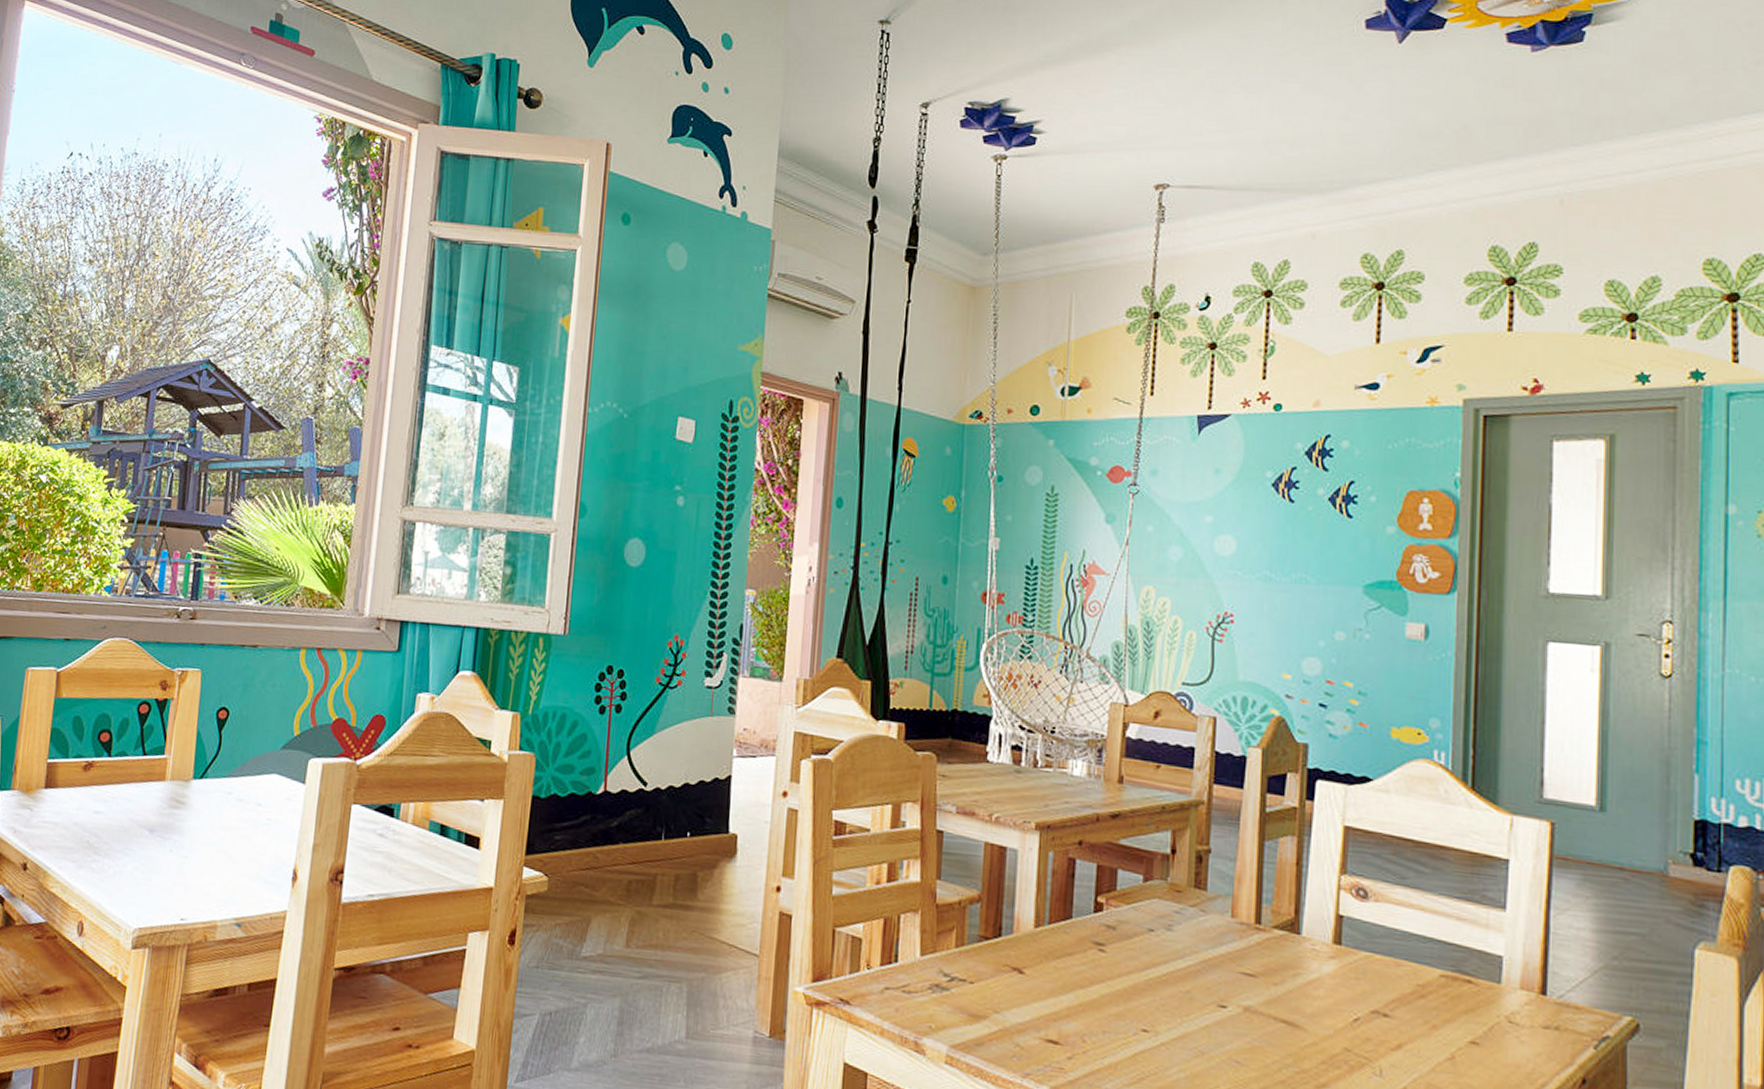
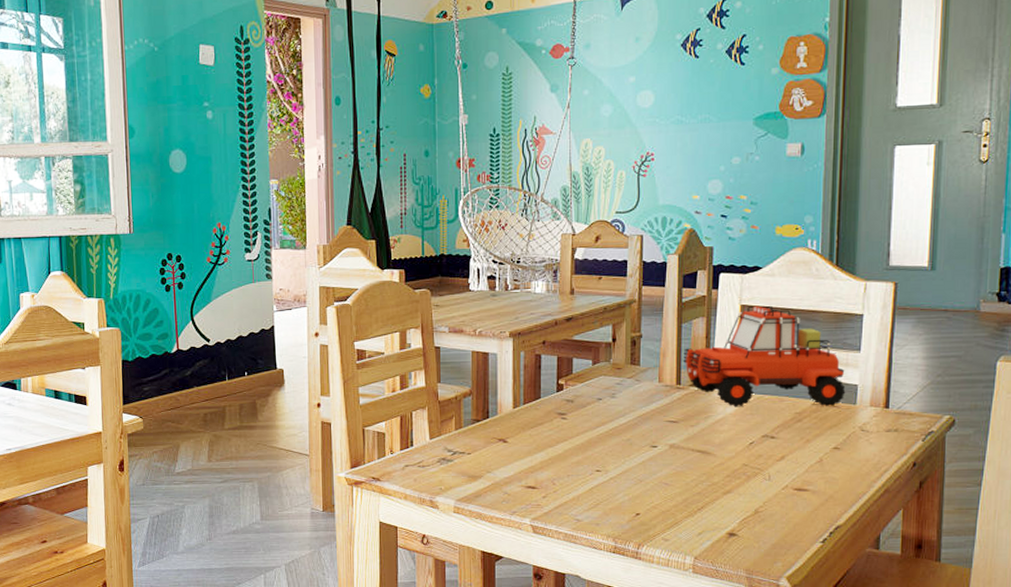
toy truck: none [1265,828,1486,983] -> present [683,305,846,407]

